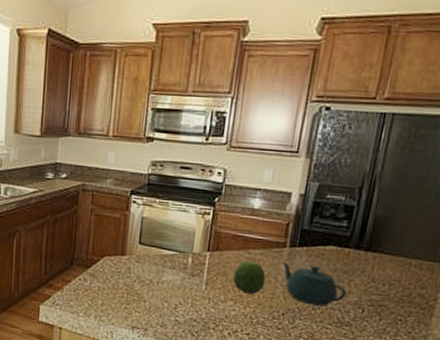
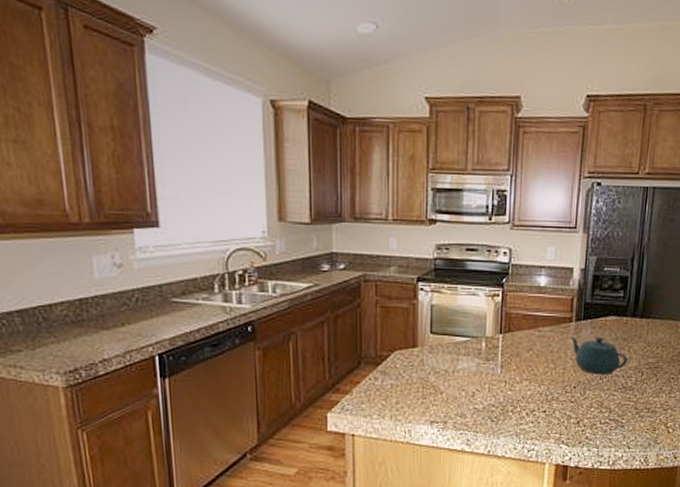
fruit: present [233,259,266,295] -> none [526,336,557,372]

